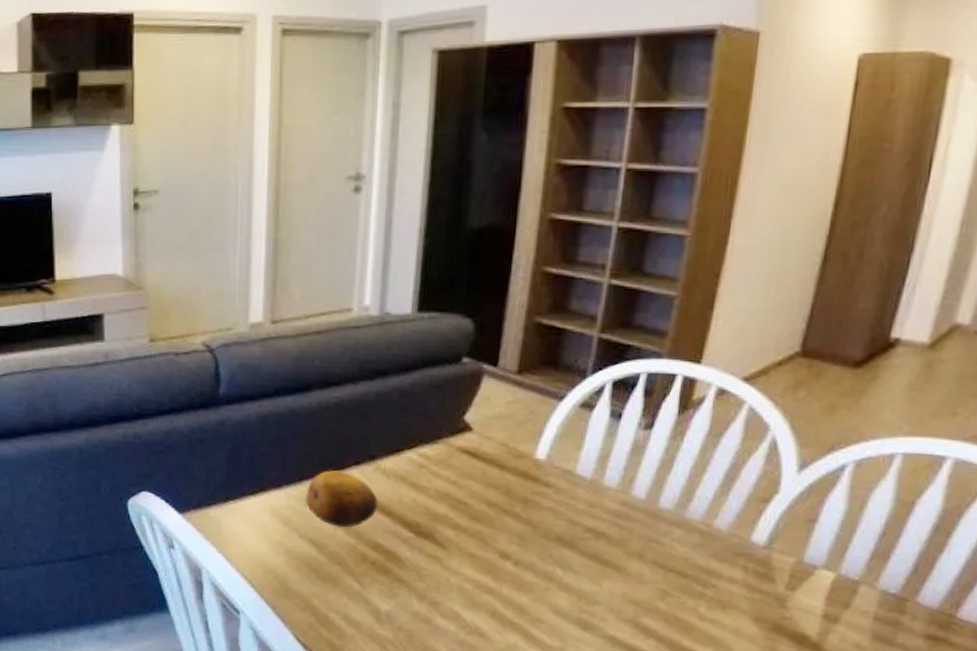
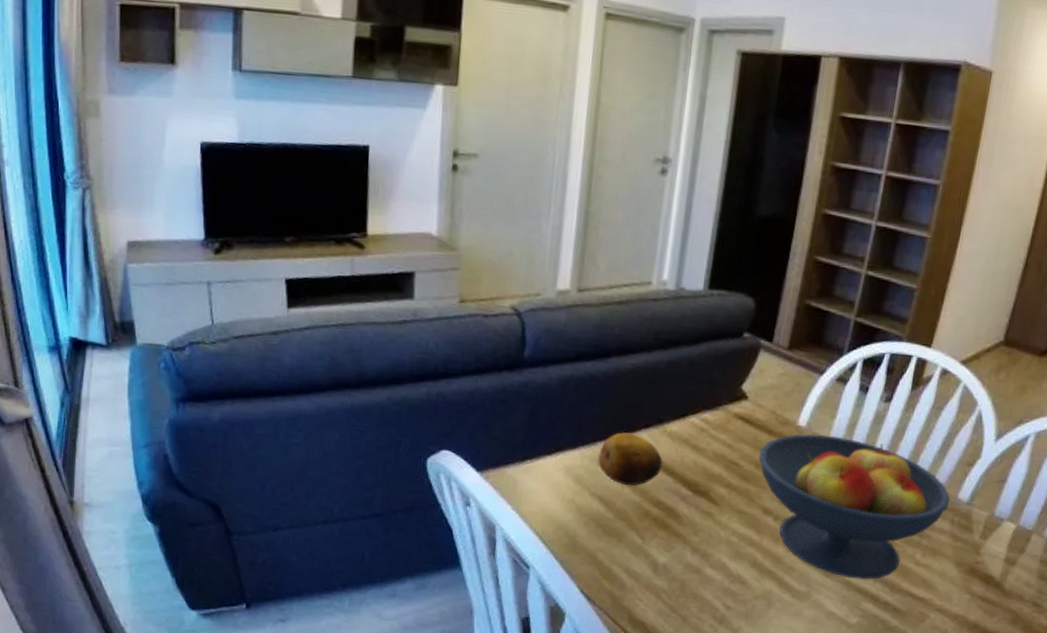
fruit bowl: none [491,468,741,635] -> present [759,434,951,580]

